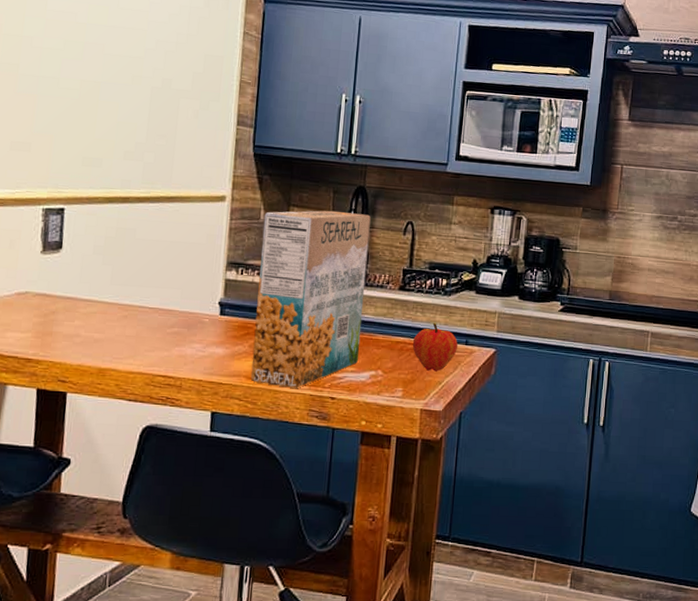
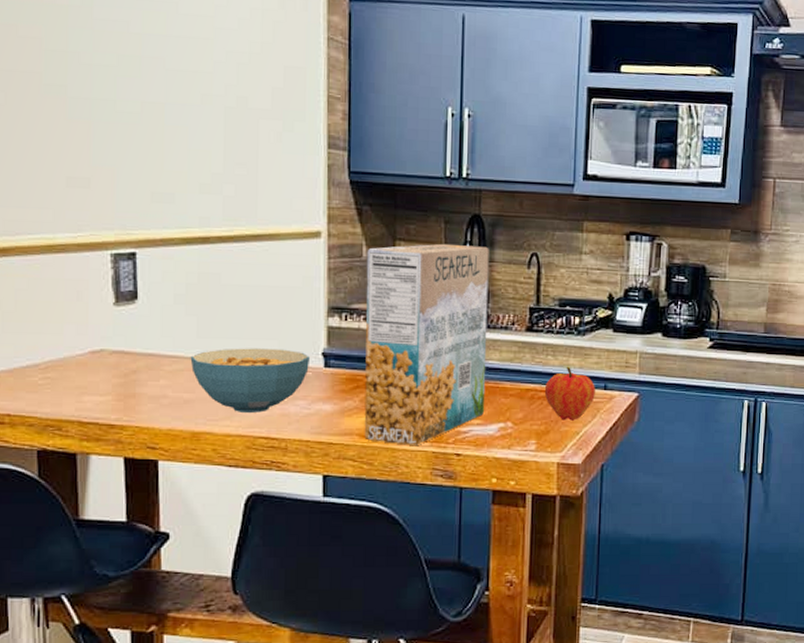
cereal bowl: none [103,295,208,353] -> present [190,348,311,413]

